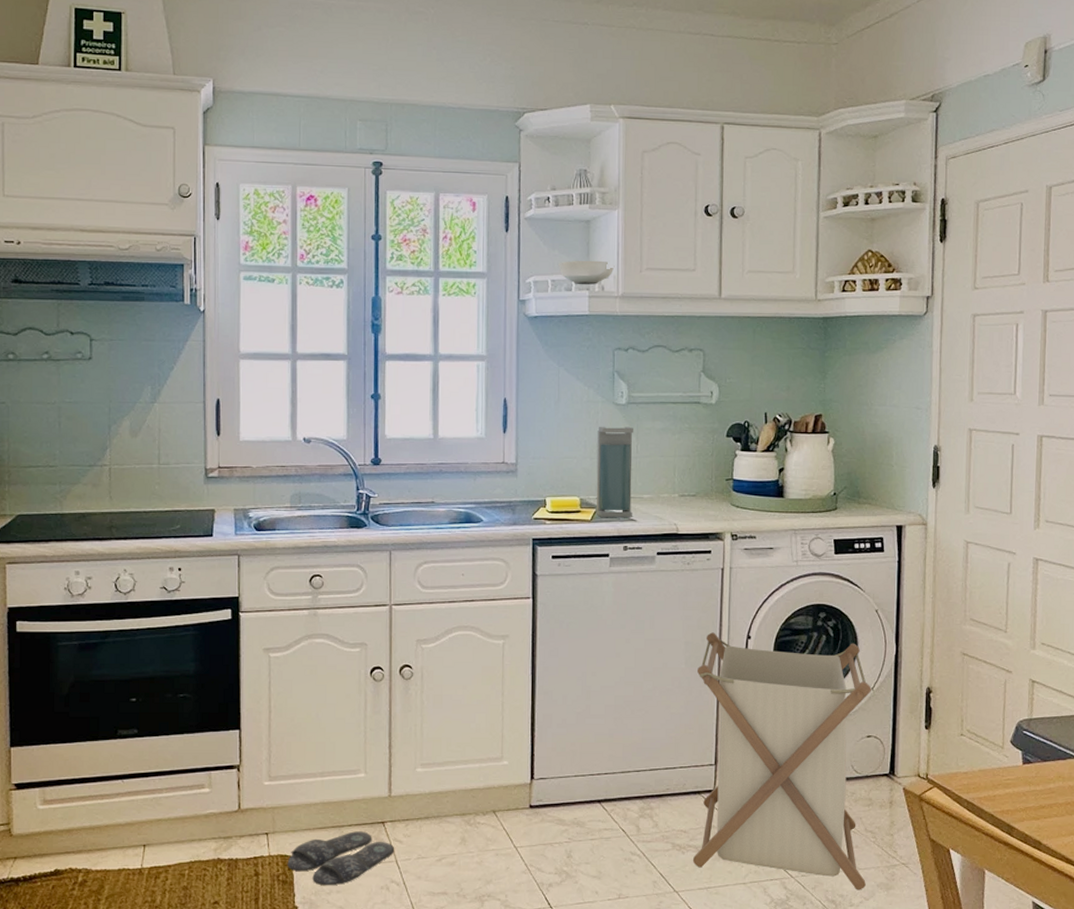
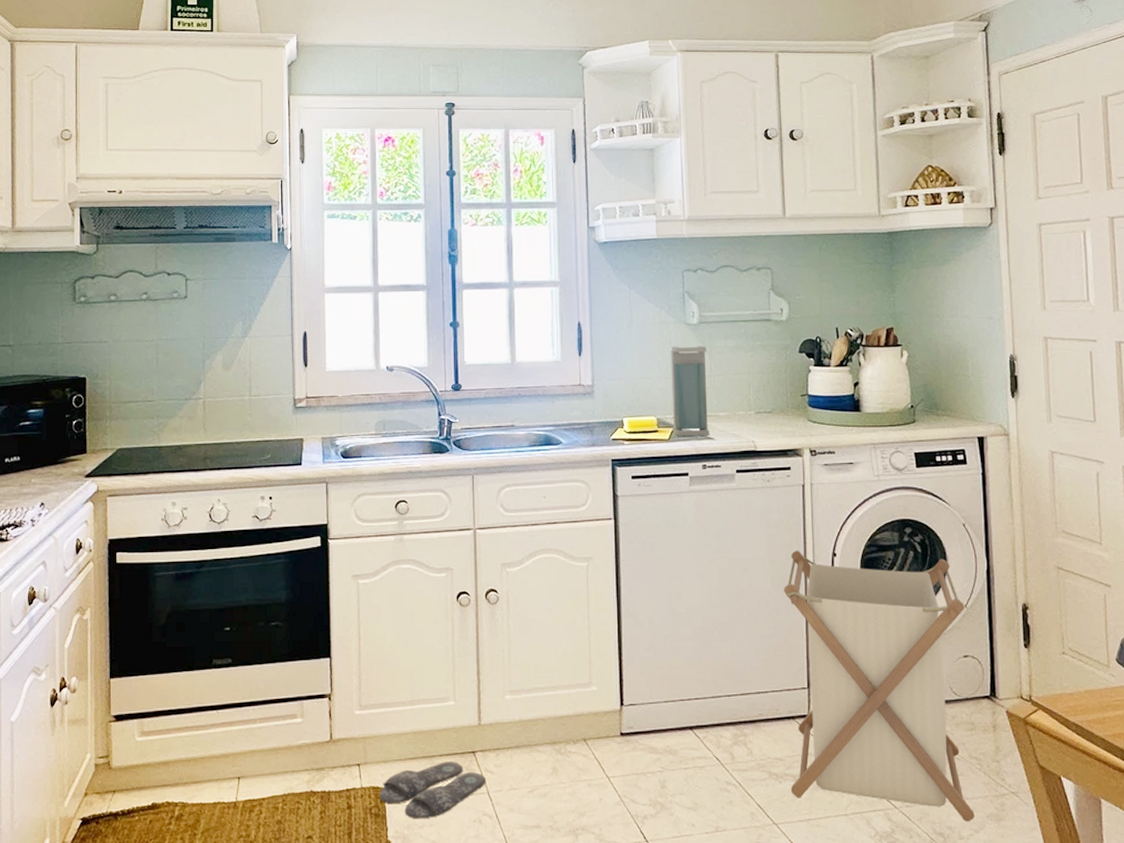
bowl: present [557,260,615,285] -> none [624,186,680,211]

